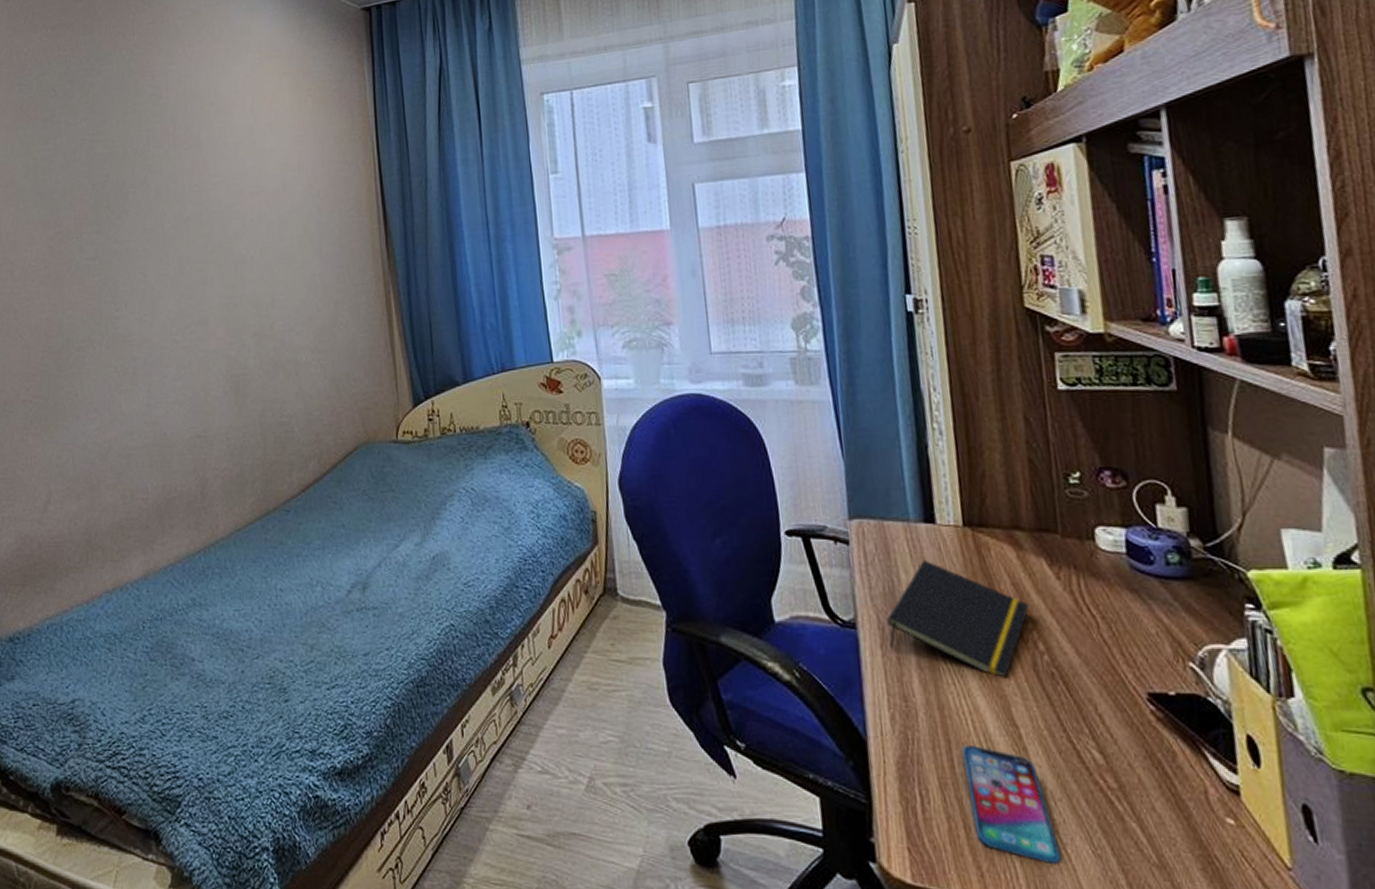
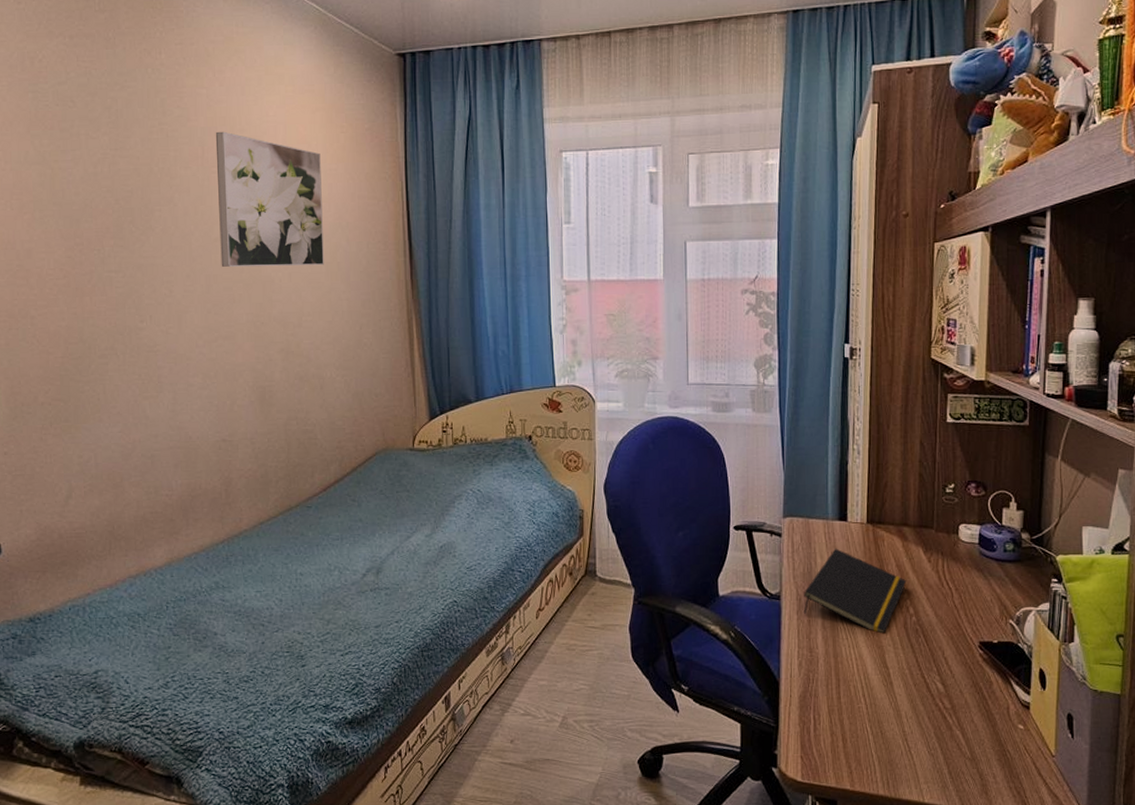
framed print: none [185,106,296,247] -> present [215,131,324,267]
smartphone: present [963,745,1061,864] -> none [848,682,906,761]

